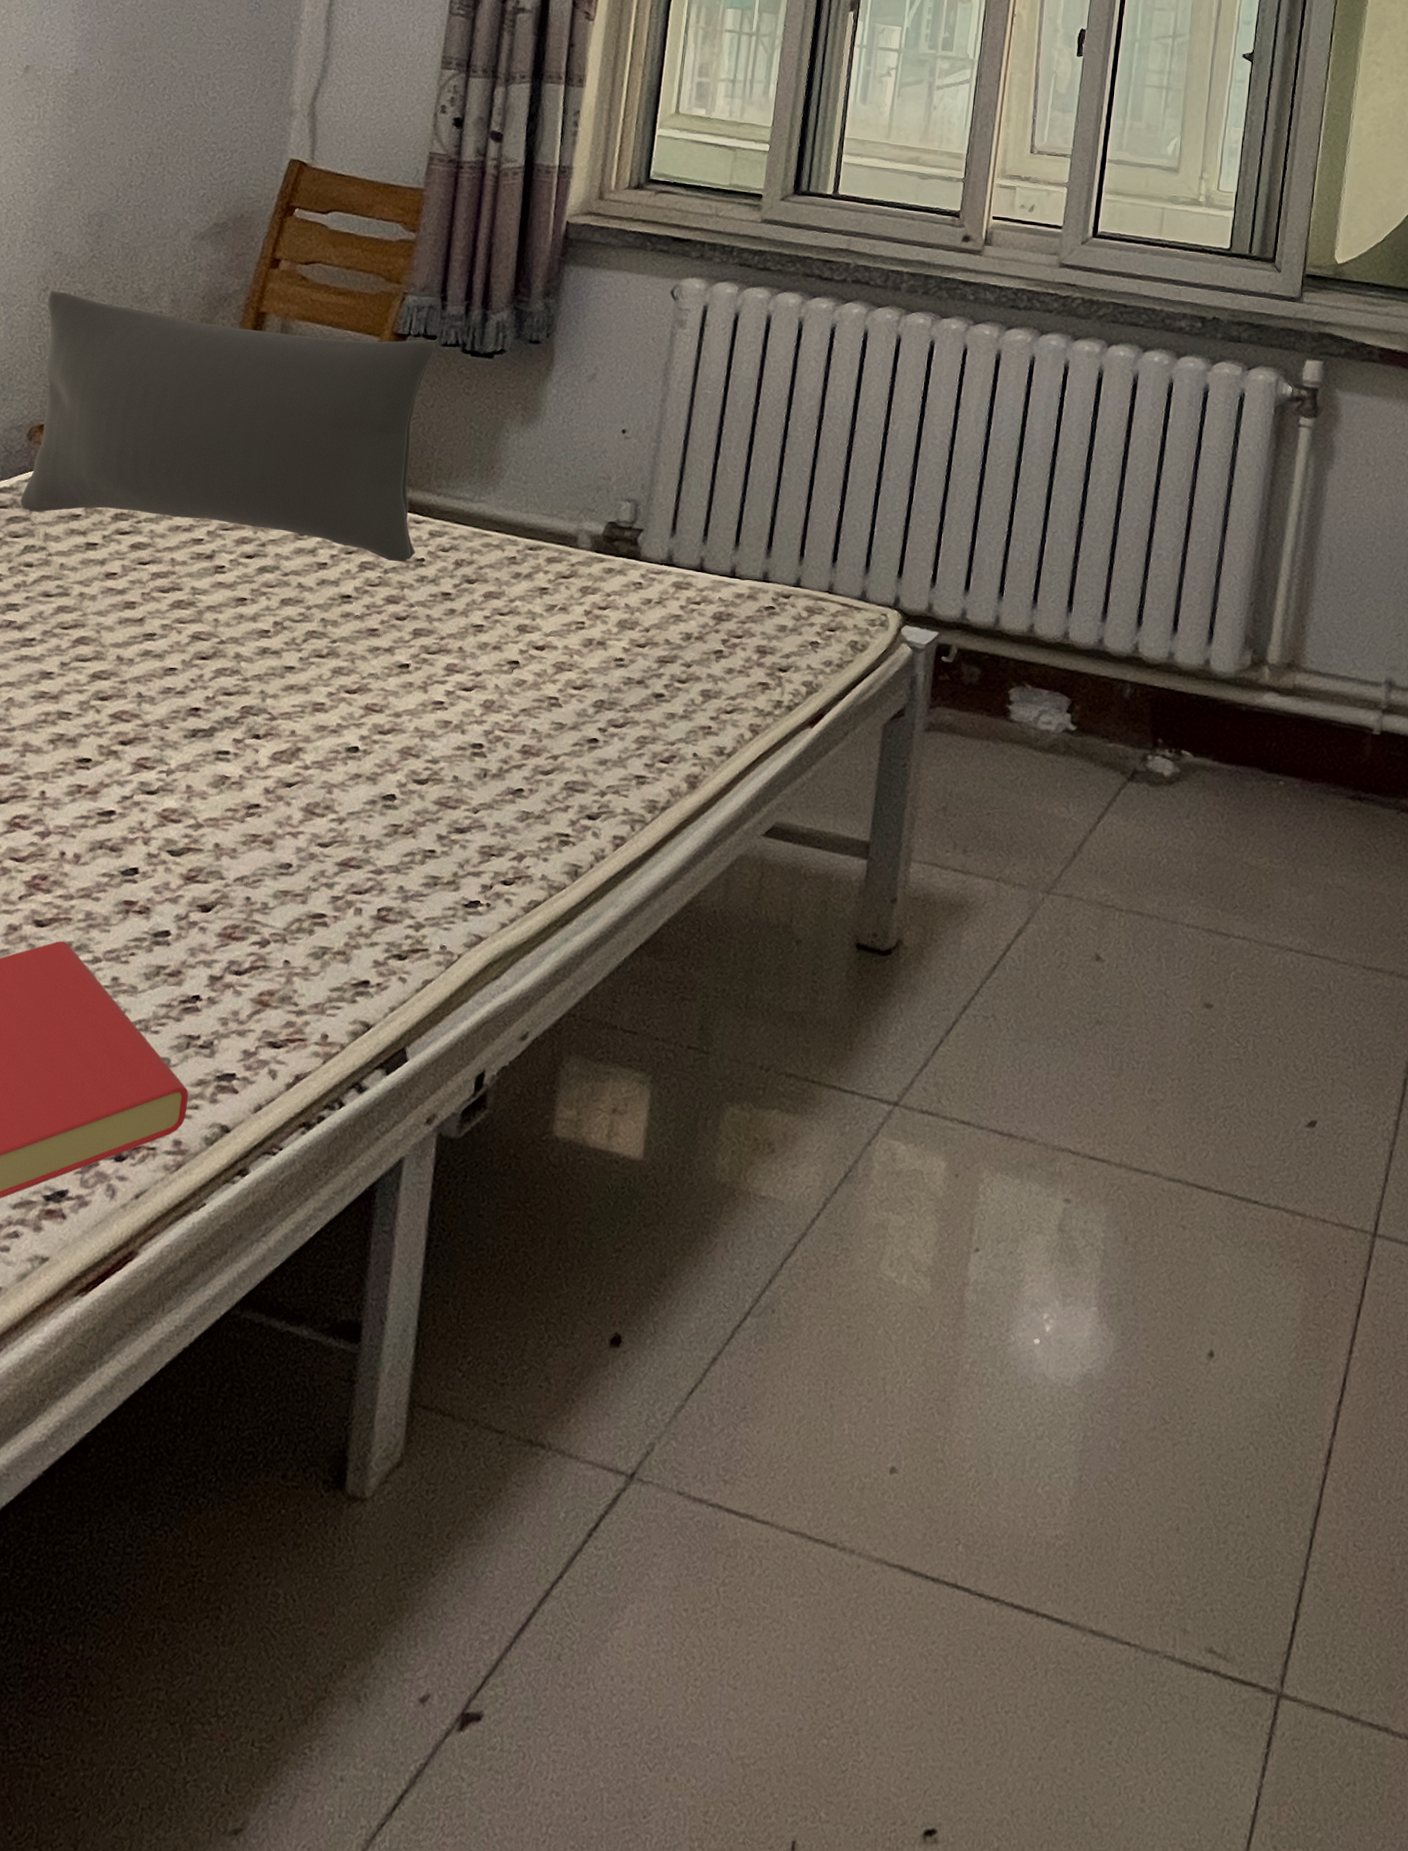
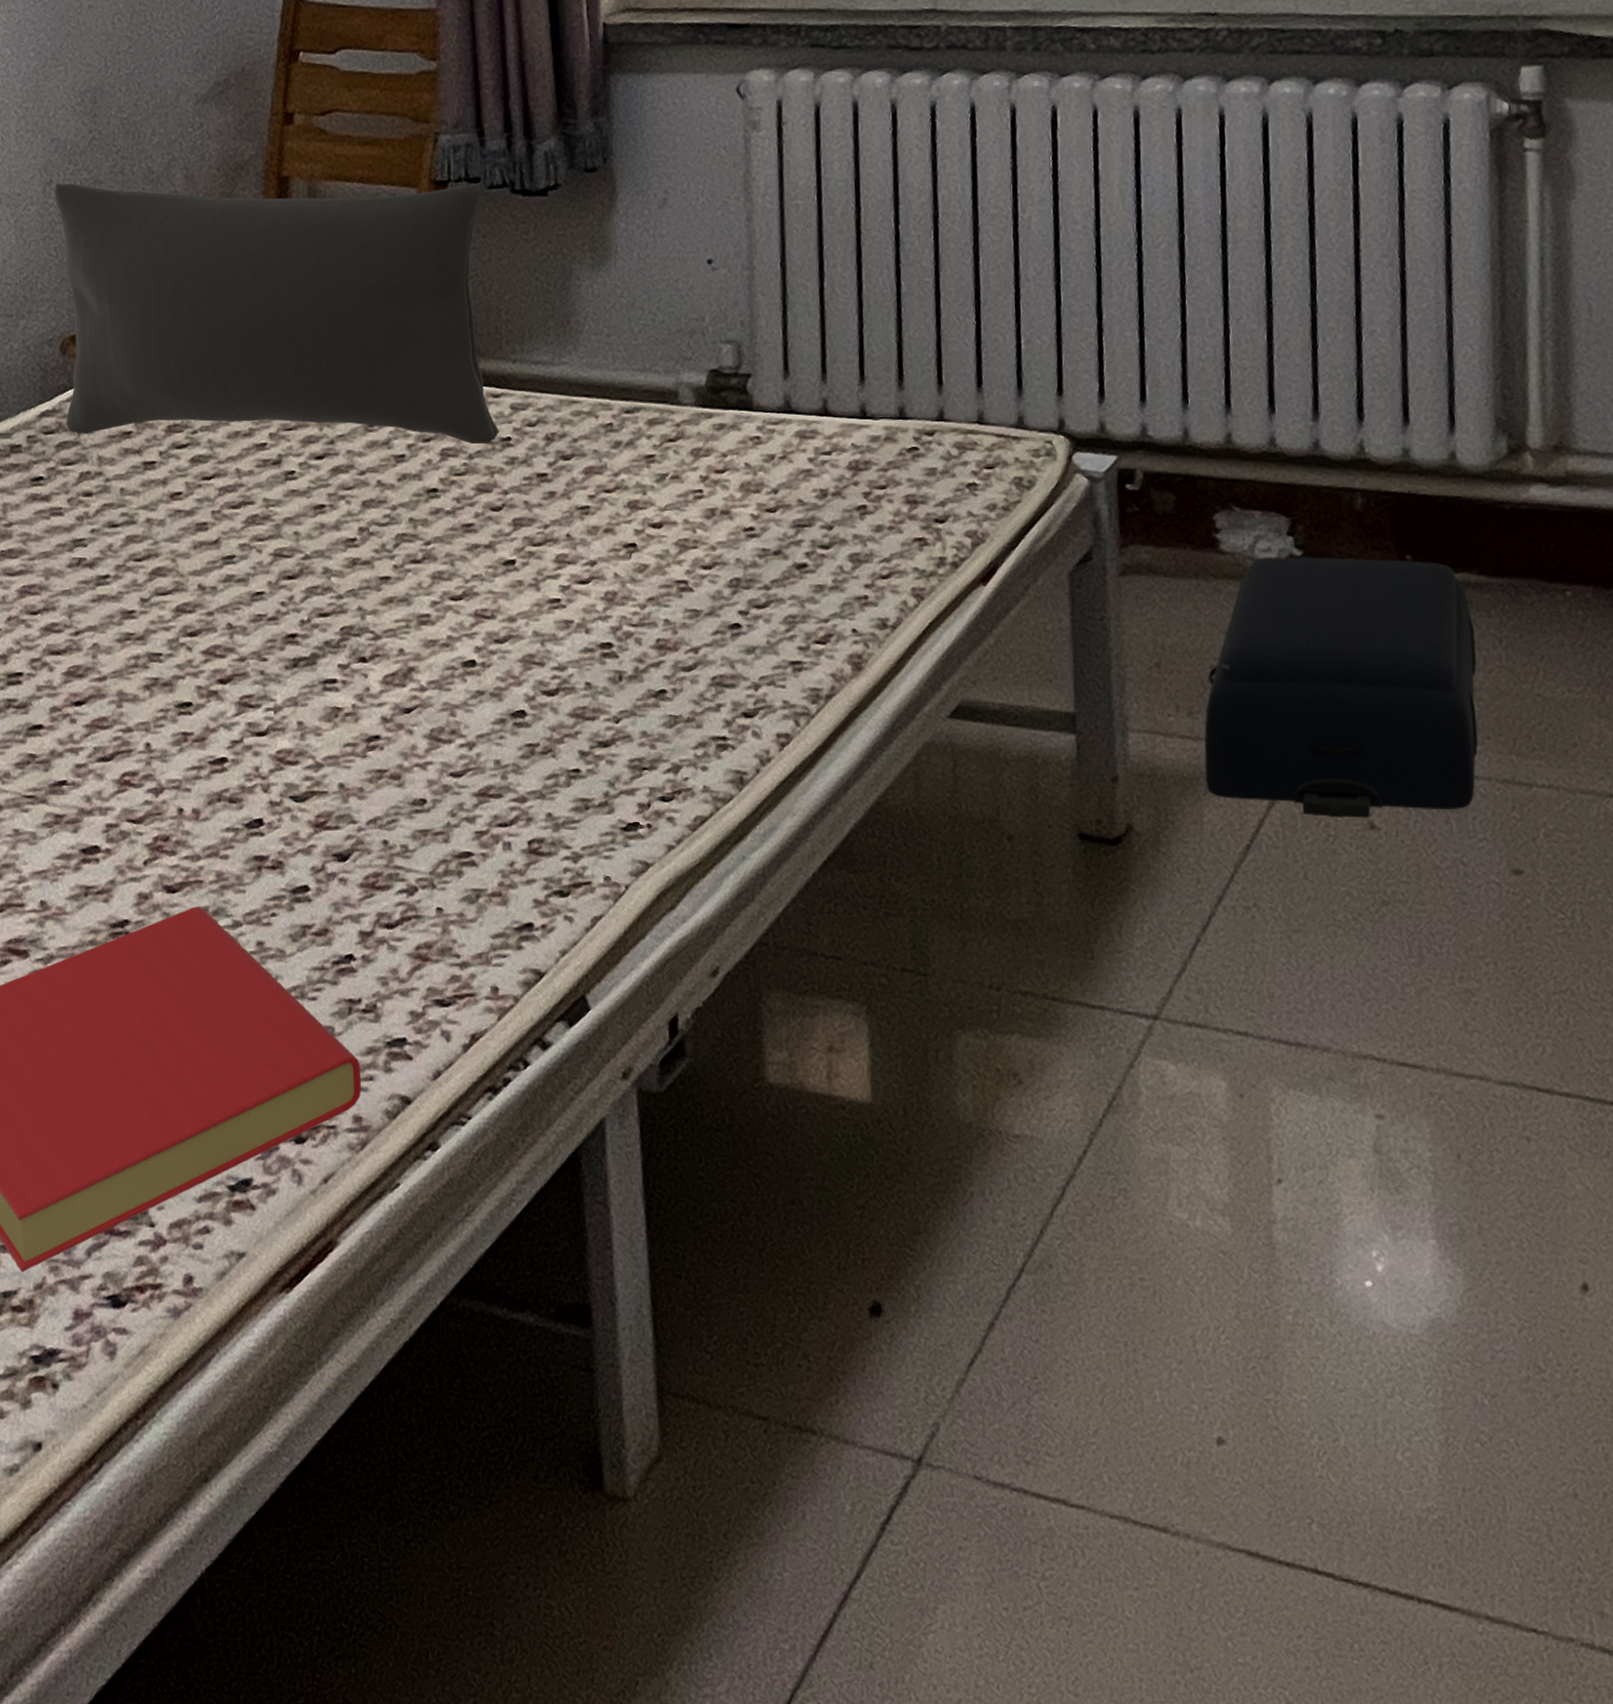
suitcase: none [968,728,1203,951] -> present [1204,557,1478,818]

